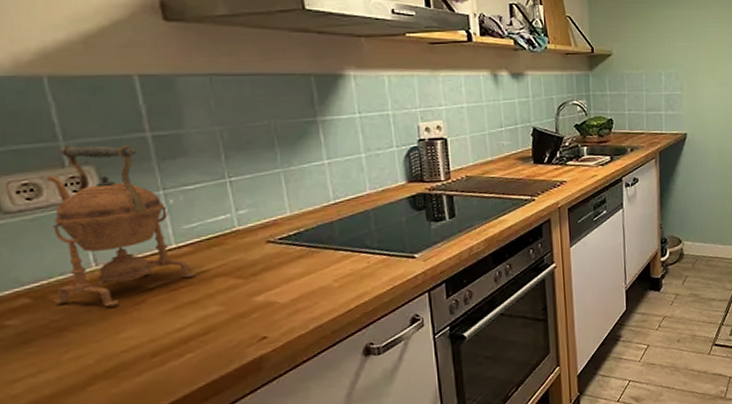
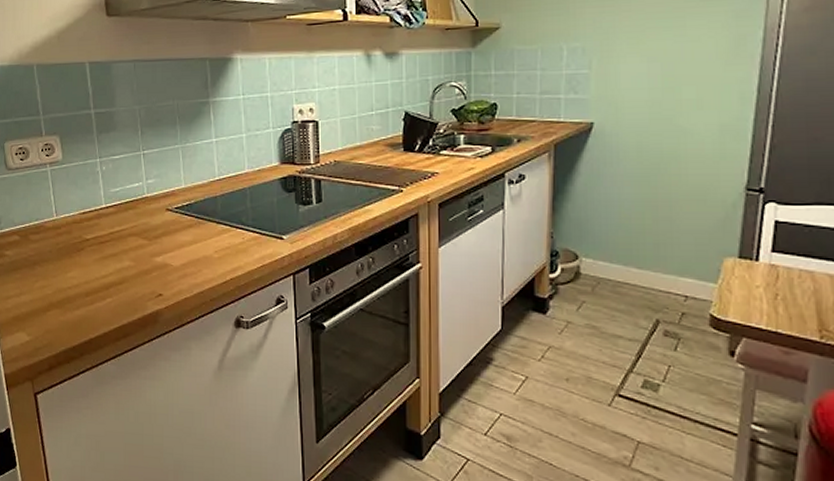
kettle: present [47,144,196,307] -> none [32,119,117,250]

